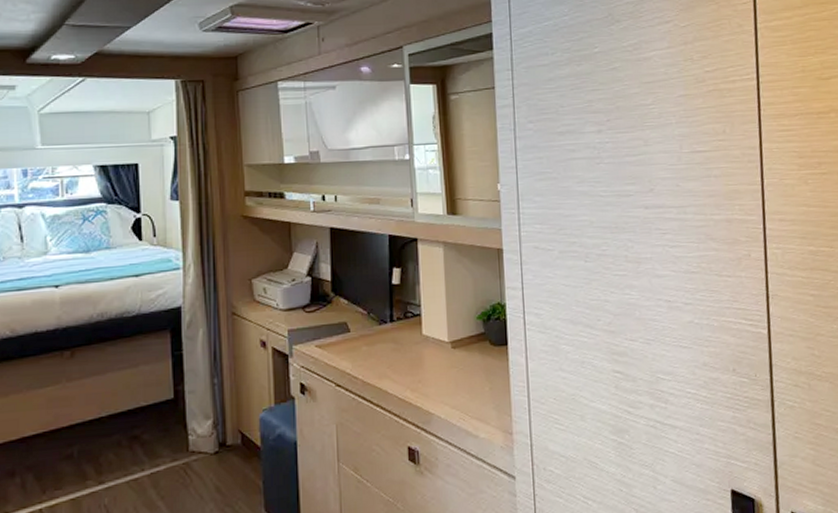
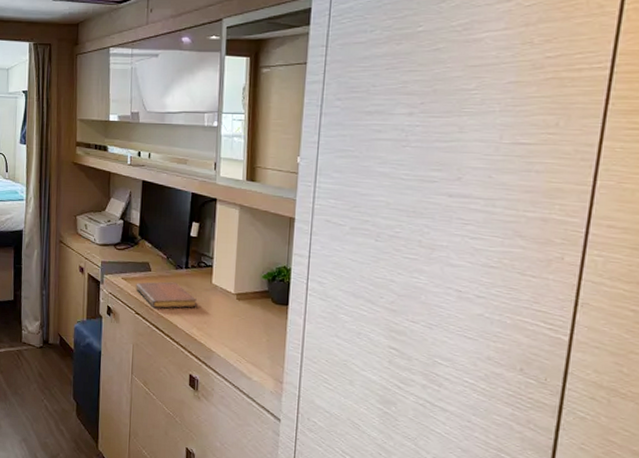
notebook: none [333,340,407,375] -> present [136,281,197,308]

